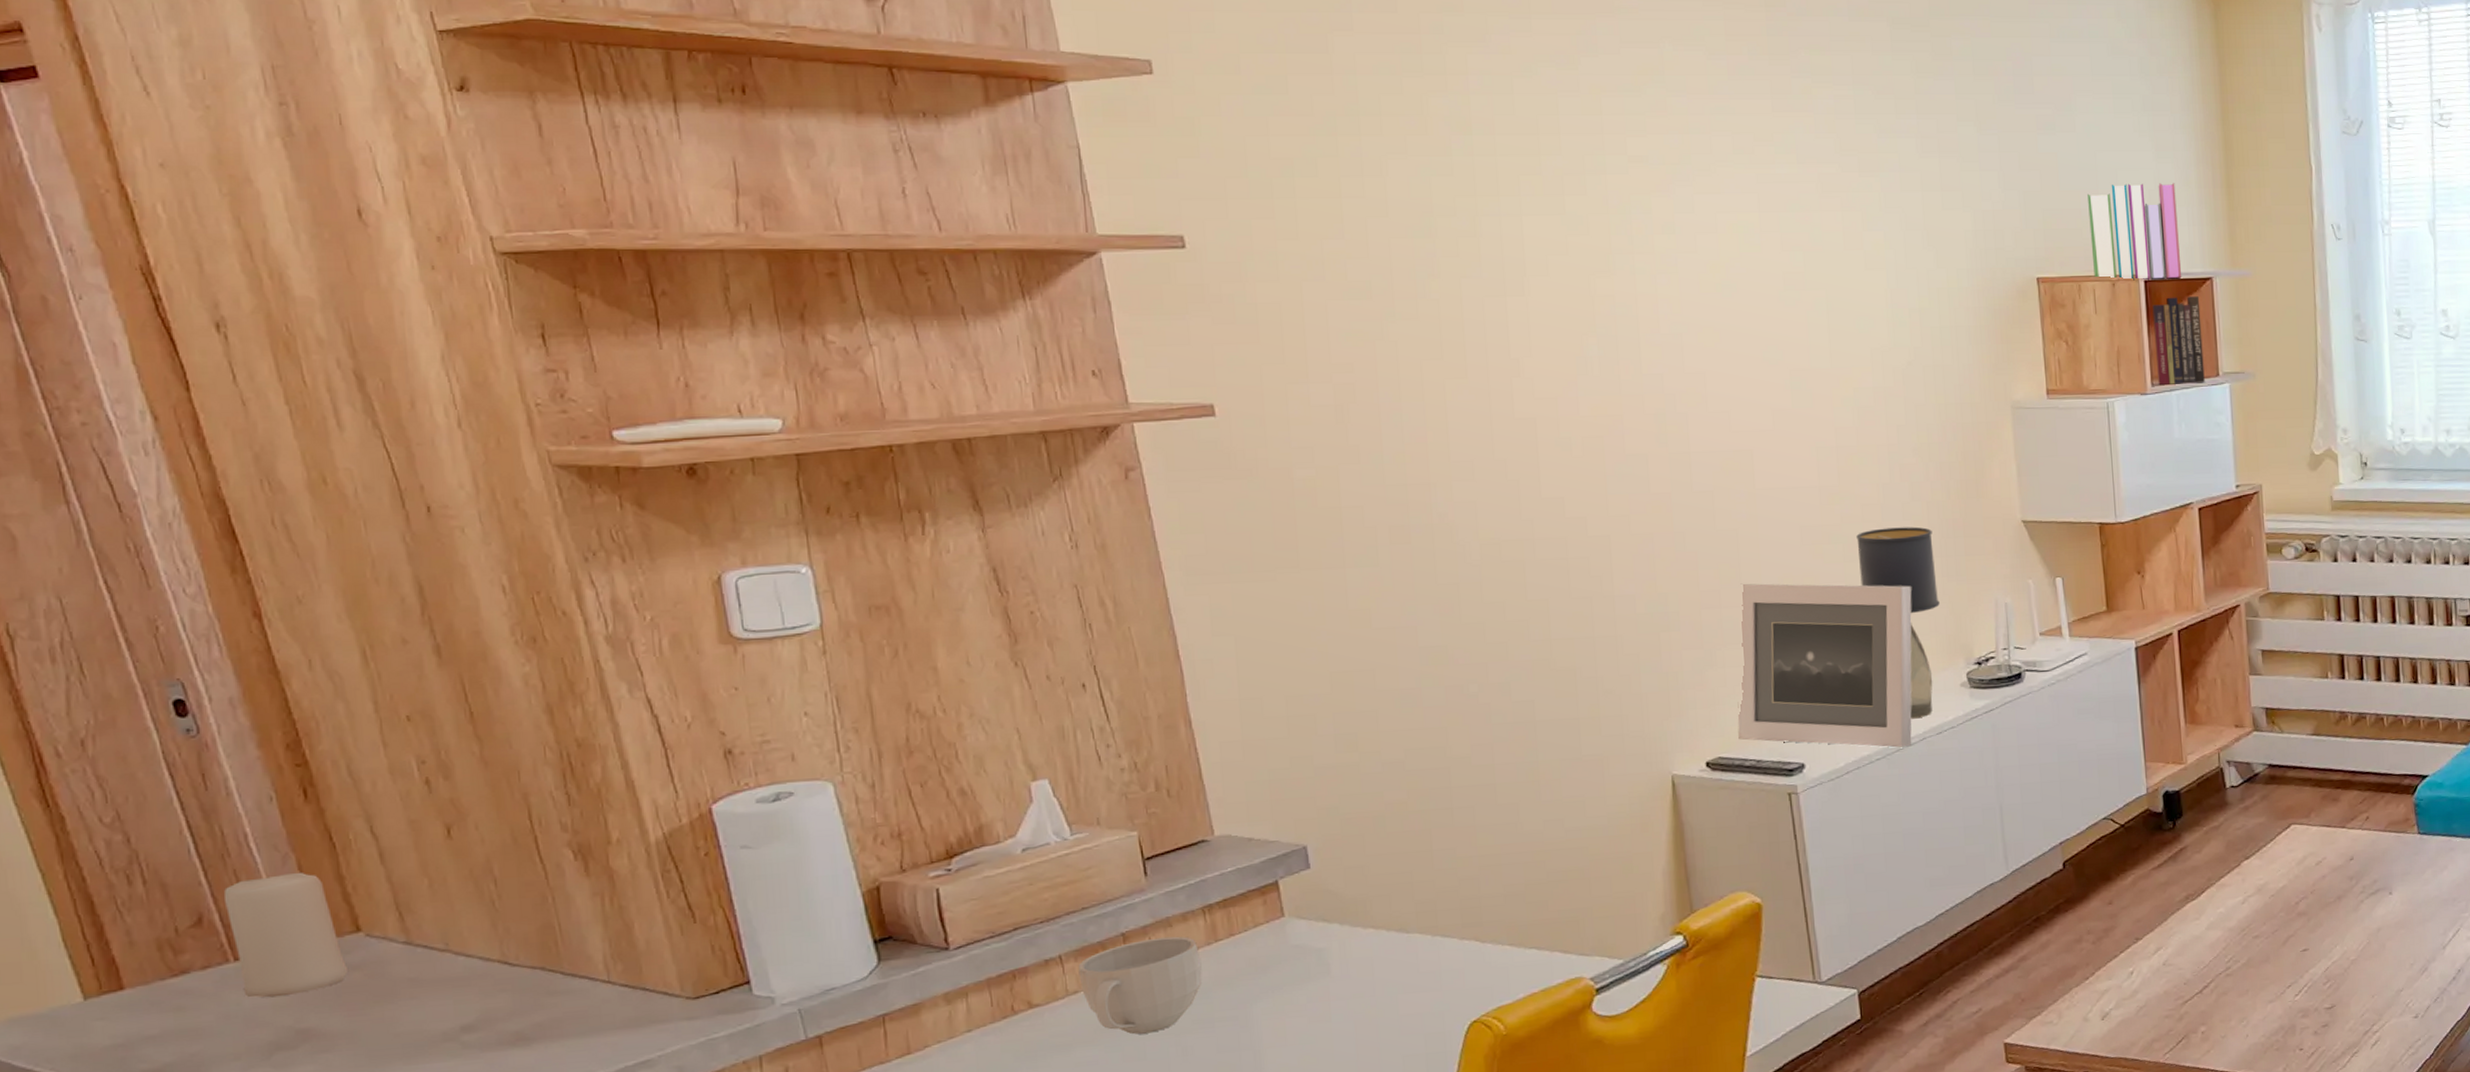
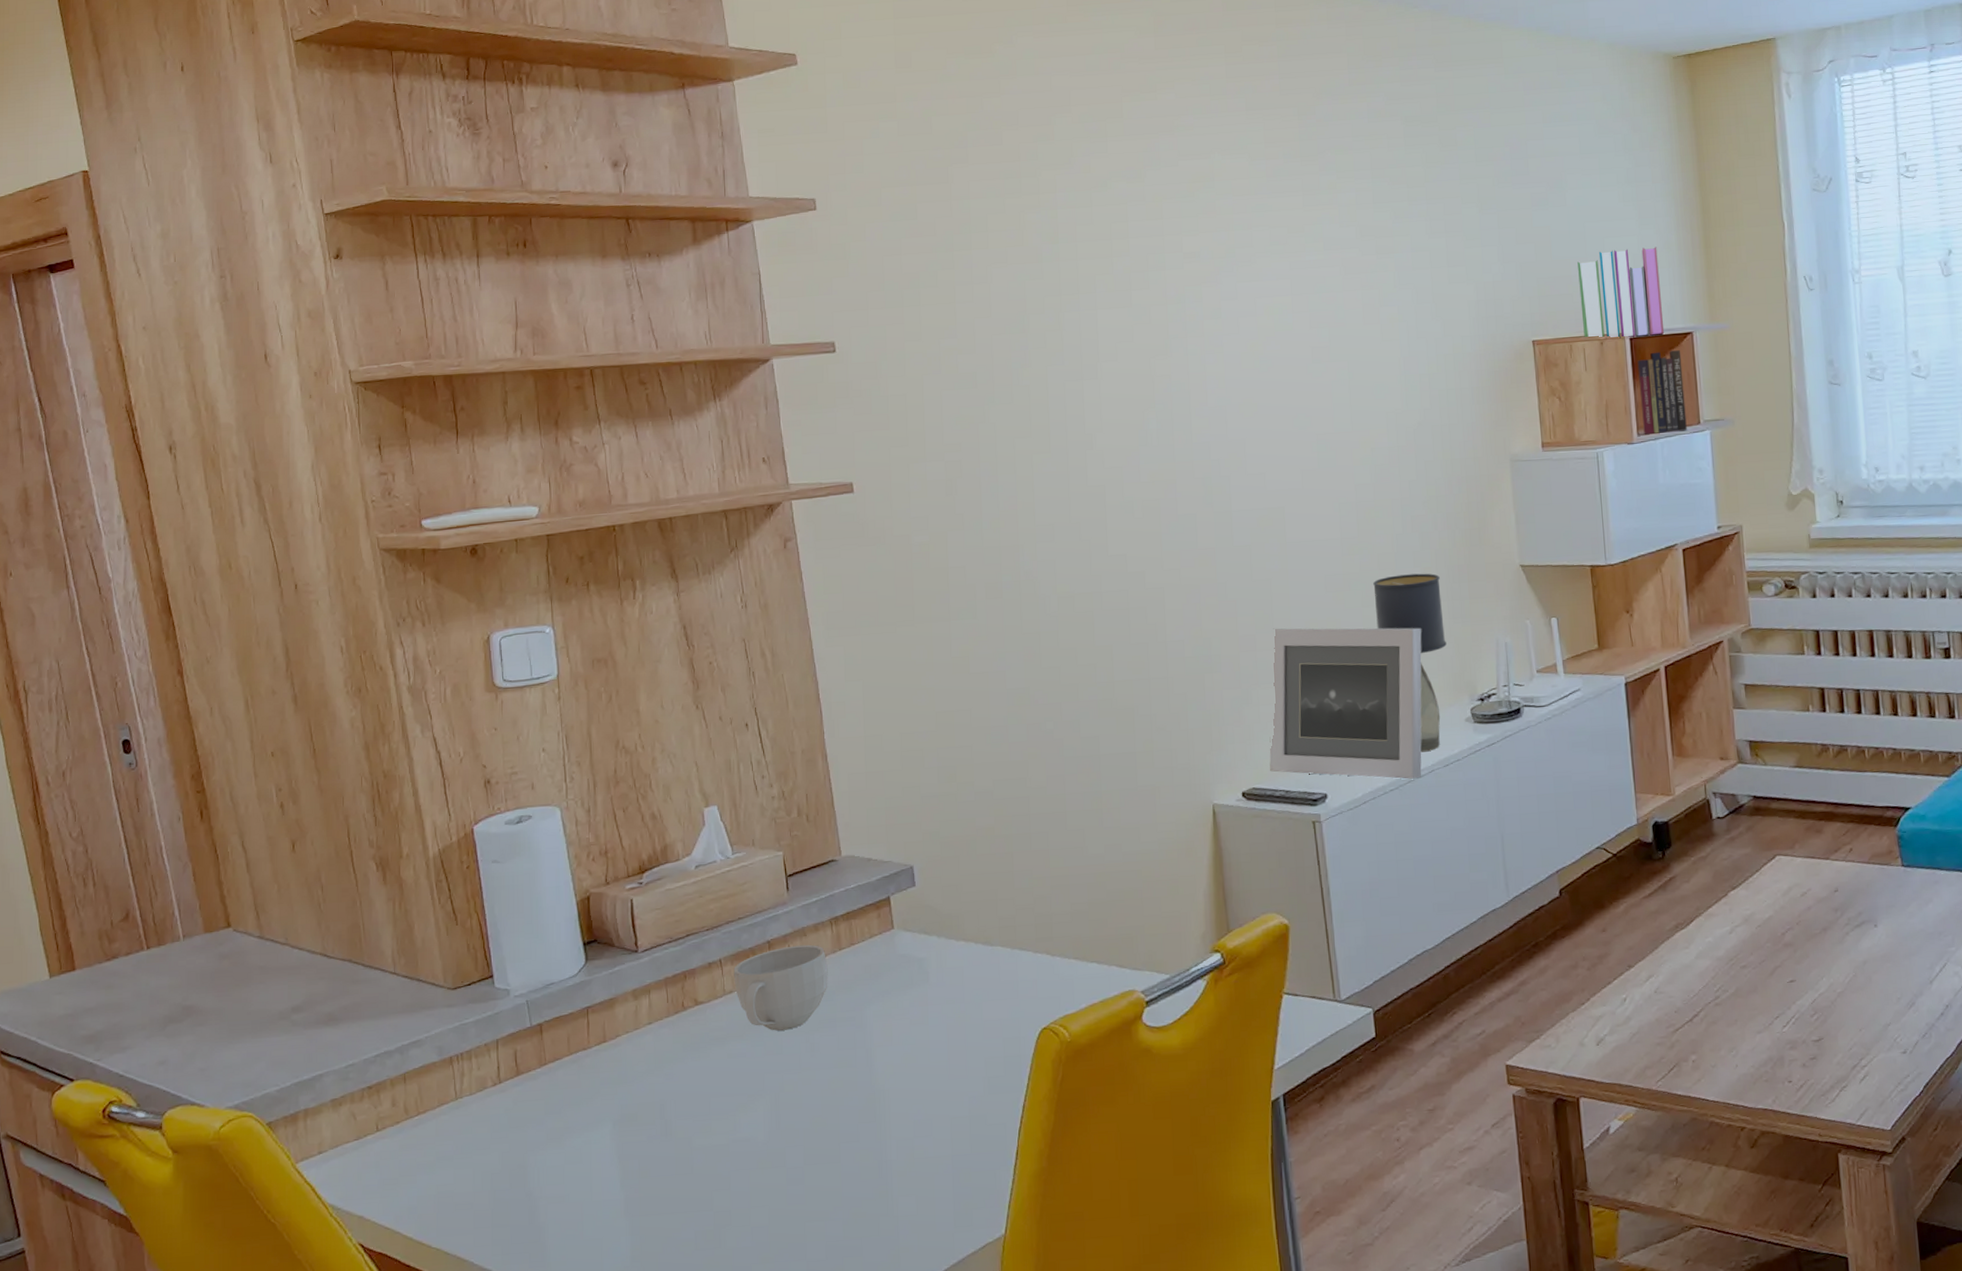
candle: present [223,872,349,998] -> none [143,878,221,980]

